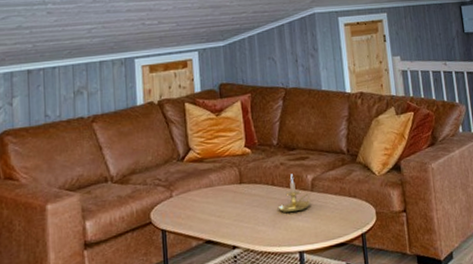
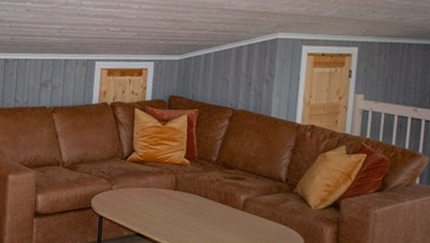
candle holder: present [277,174,311,213] -> none [206,191,242,226]

